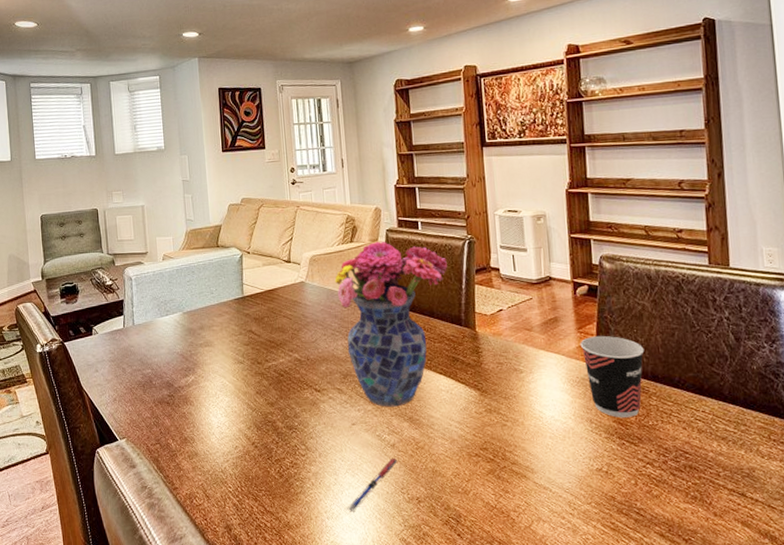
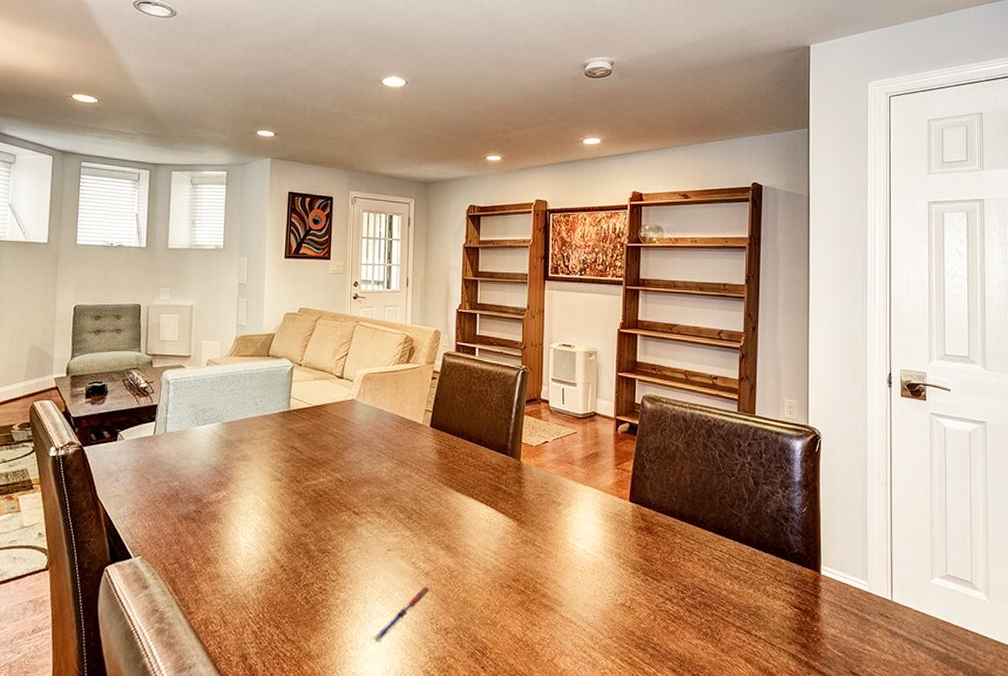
flower arrangement: present [334,241,447,407] -> none [386,364,499,534]
cup: present [580,335,645,418] -> none [617,472,674,554]

